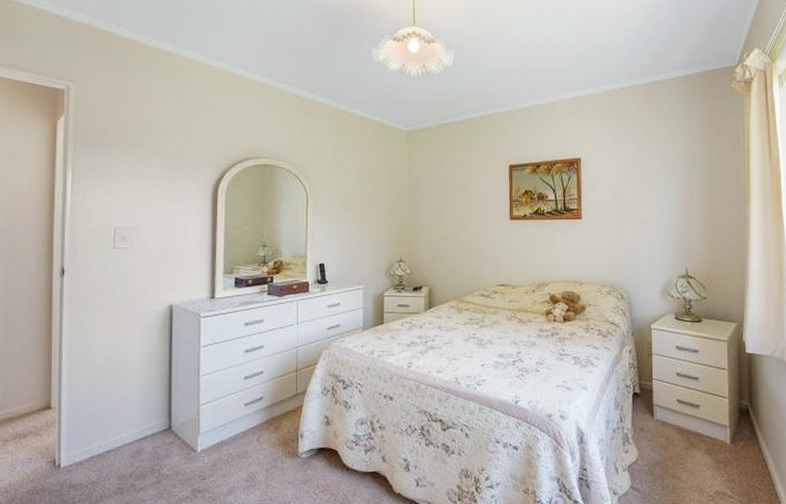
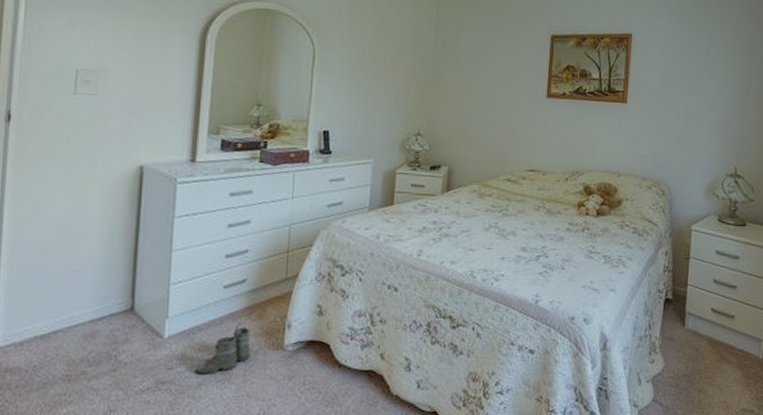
boots: none [225,438,270,484] -> present [195,326,251,377]

